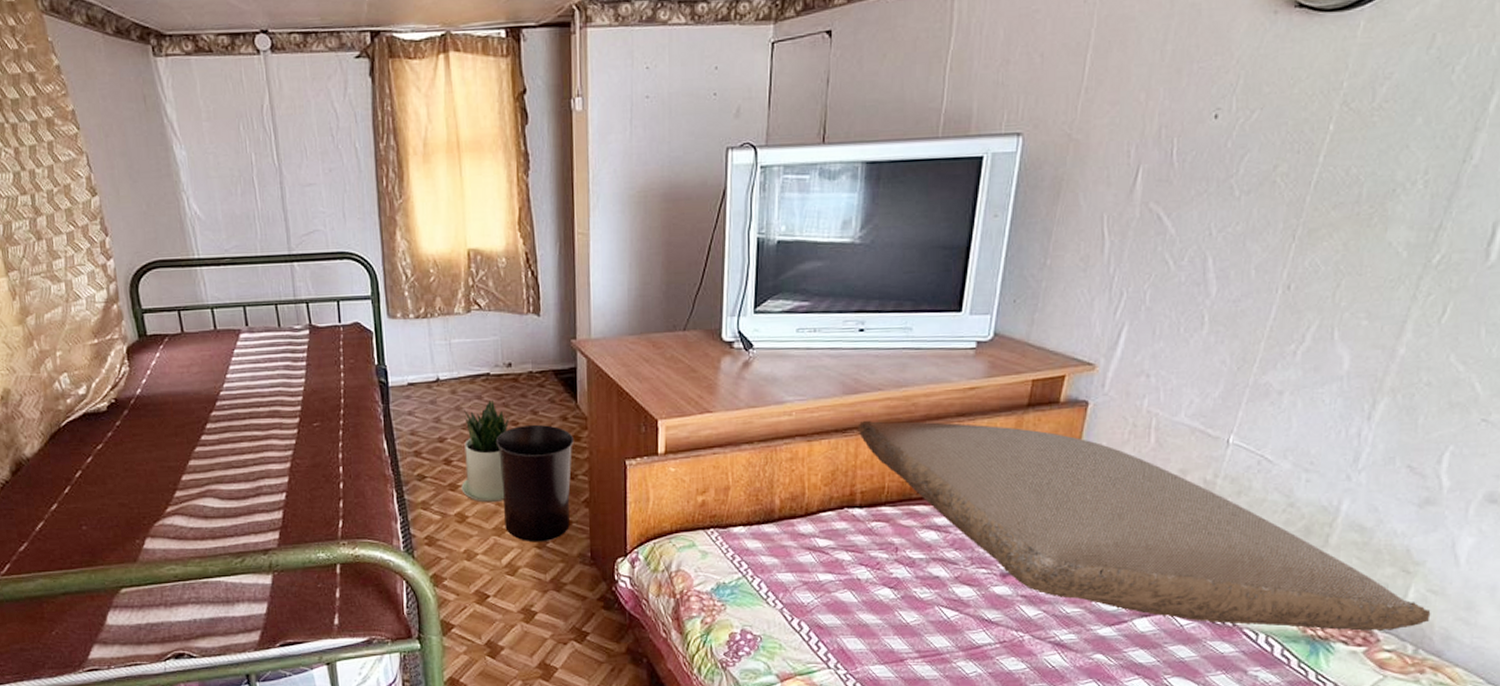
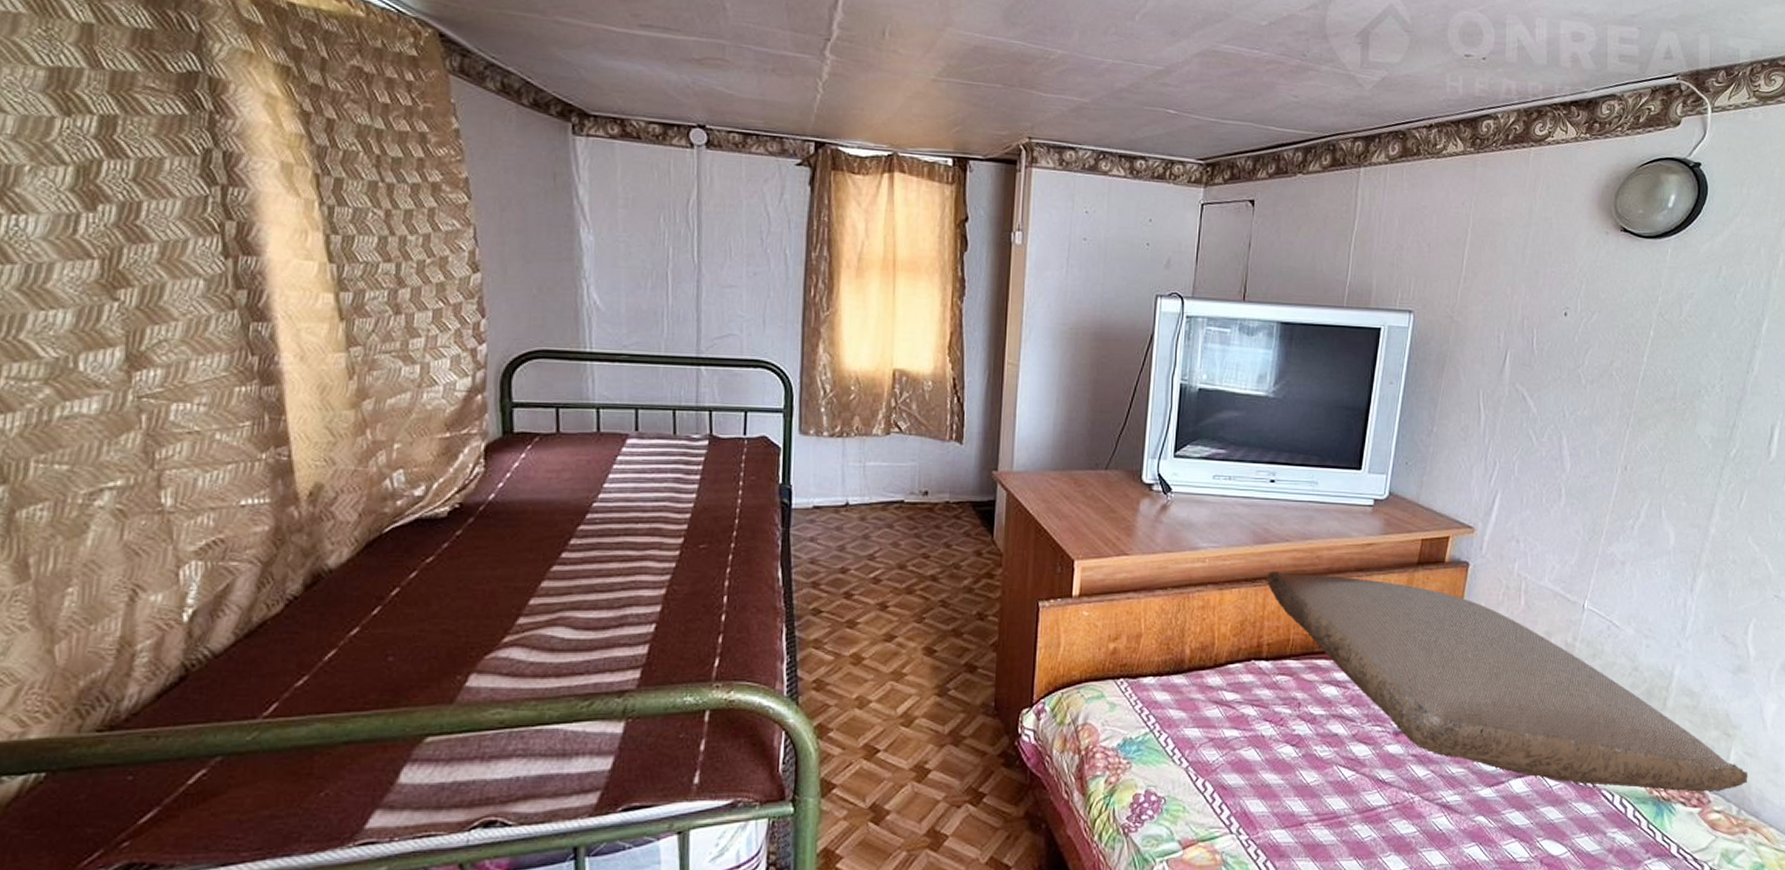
planter: present [461,400,511,503] -> none [860,530,922,643]
waste bin: present [496,424,573,542] -> none [904,558,986,689]

